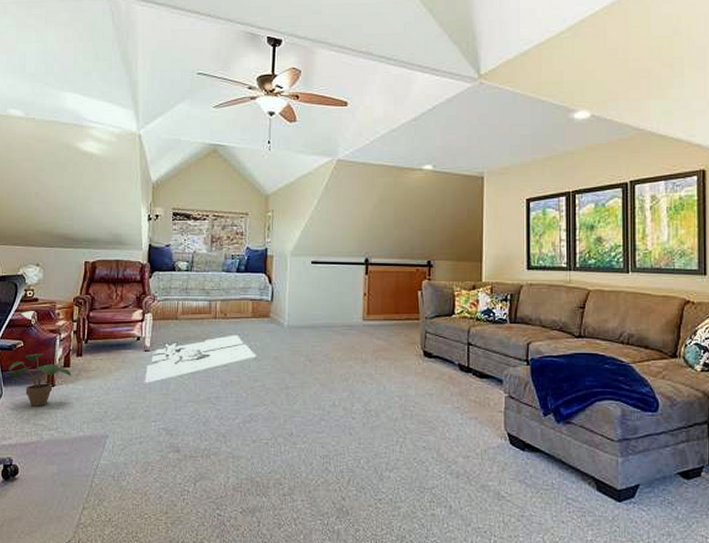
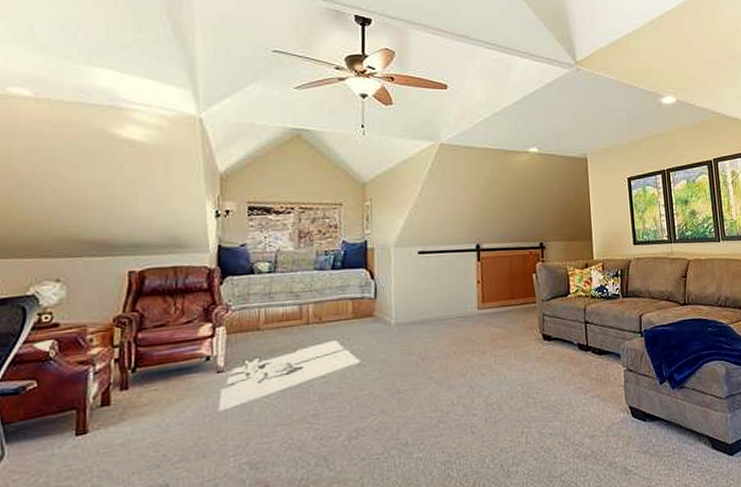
potted plant: present [9,353,71,407] -> none [14,392,112,465]

